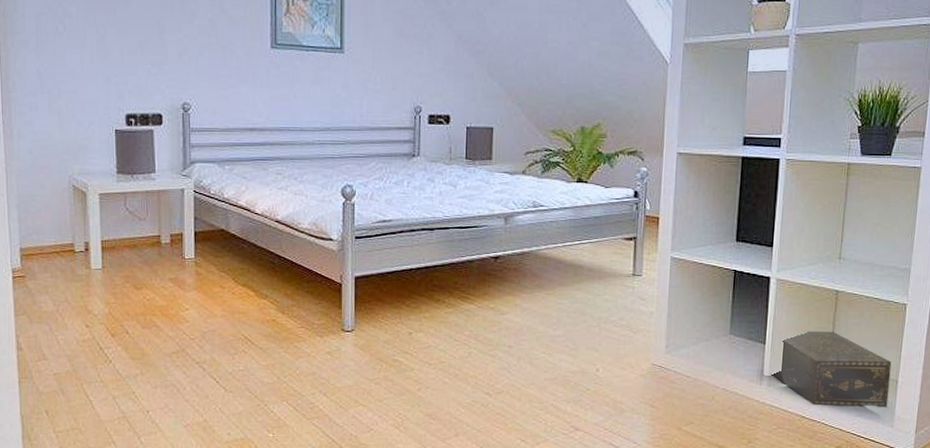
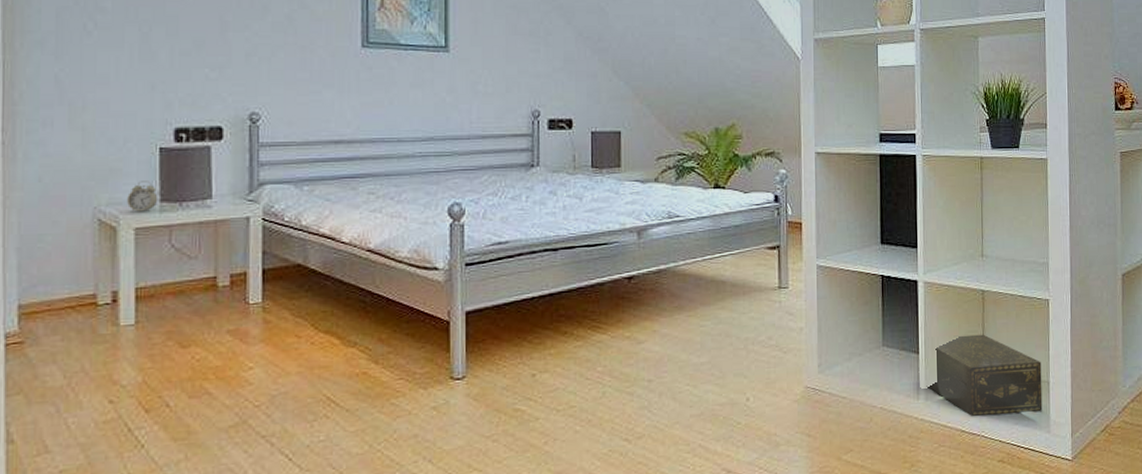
alarm clock: none [93,156,116,181] -> present [127,181,158,212]

